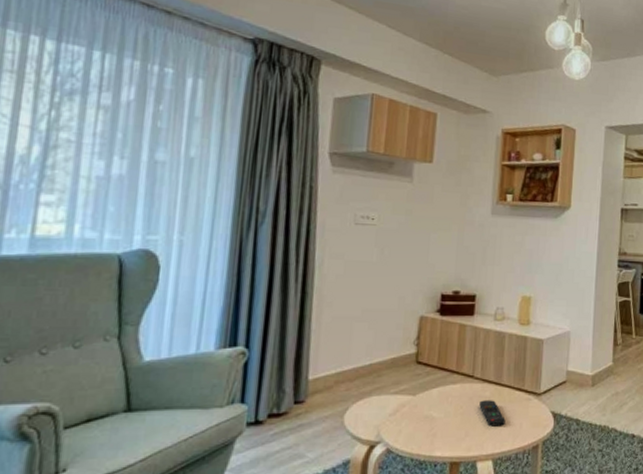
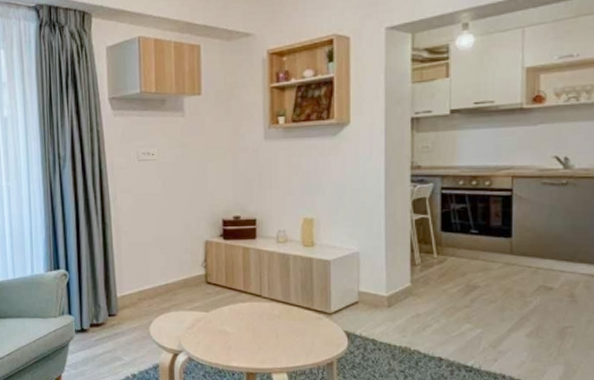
remote control: present [479,400,505,427] -> none [269,318,297,343]

